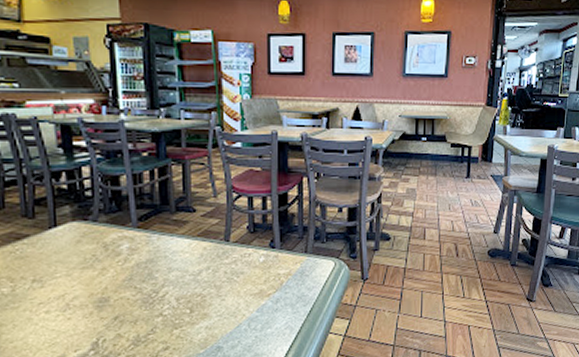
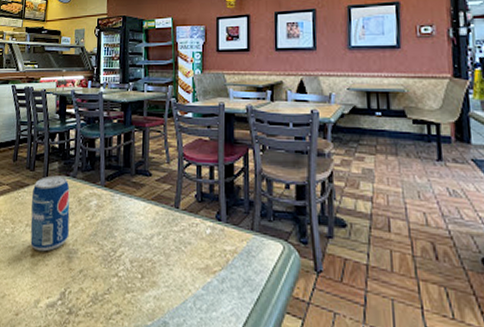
beverage can: none [35,221,95,307] -> present [30,175,70,252]

